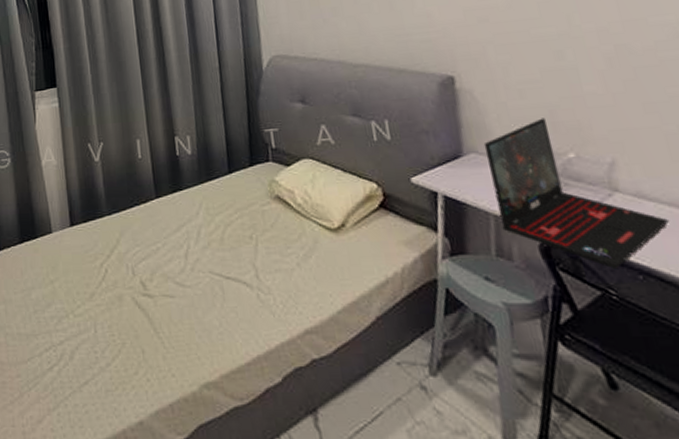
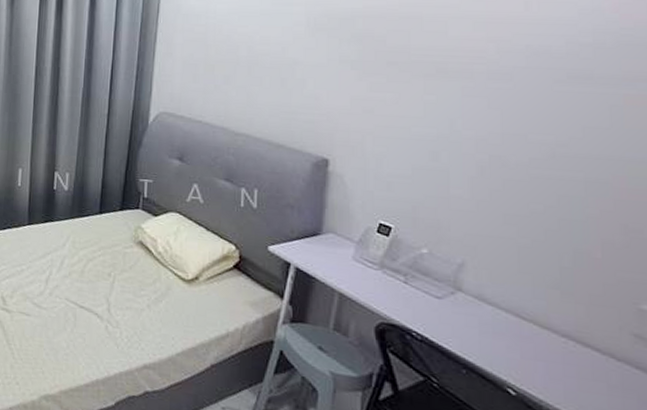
laptop: present [483,118,669,268] -> none [343,211,502,360]

